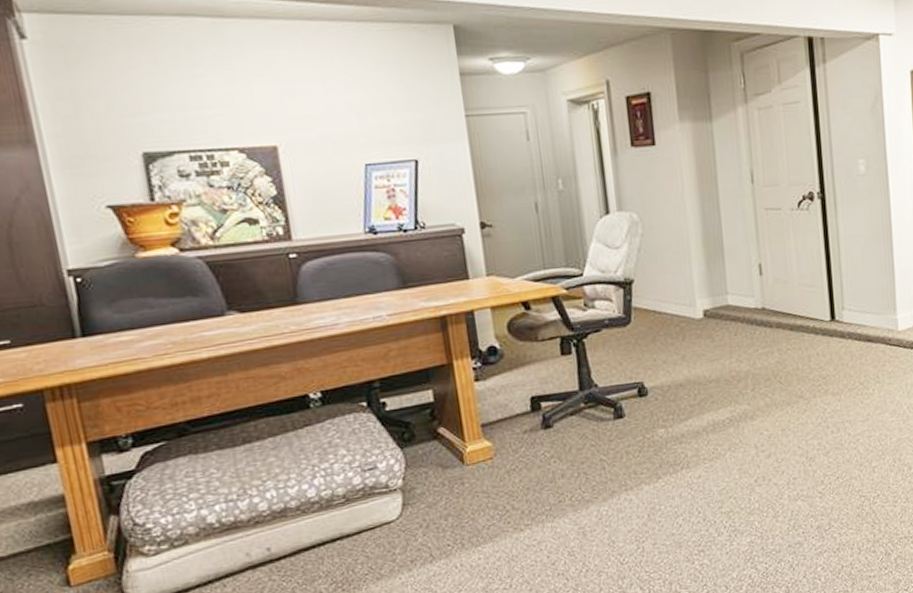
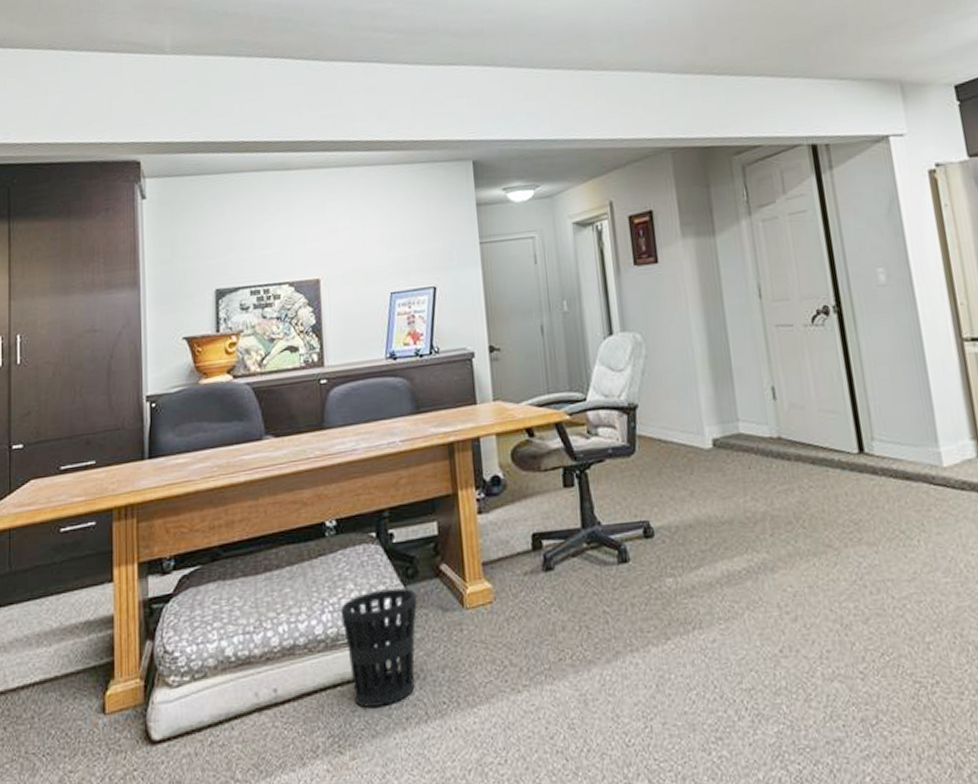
wastebasket: none [334,450,418,556] -> present [341,588,417,708]

